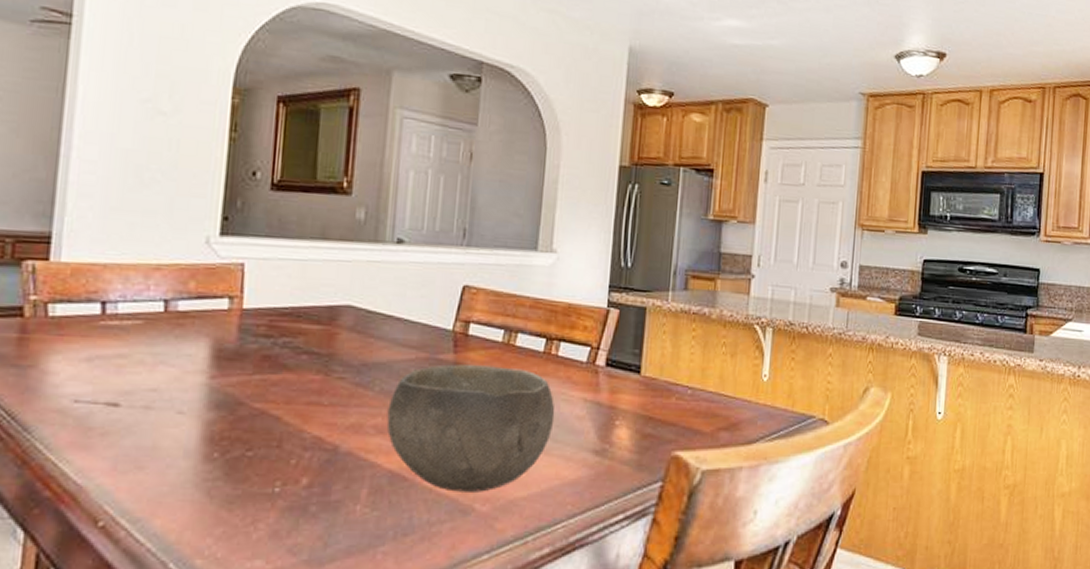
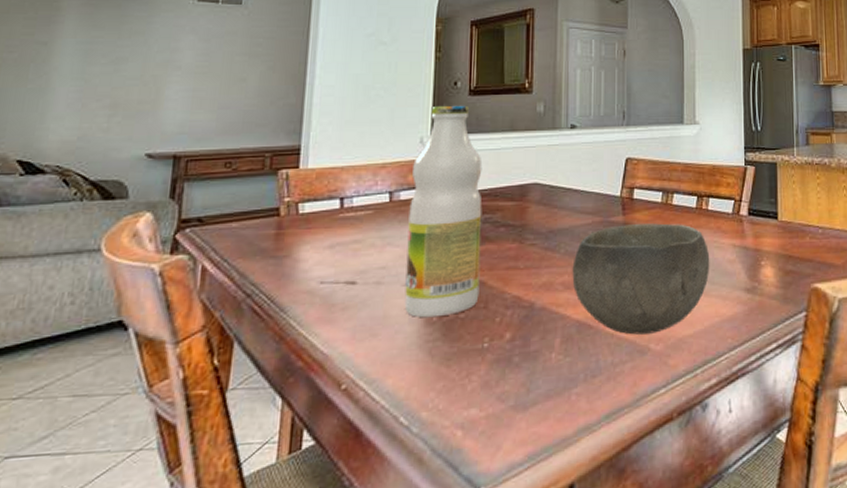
bottle: none [178,199,284,453] -> present [404,105,483,318]

